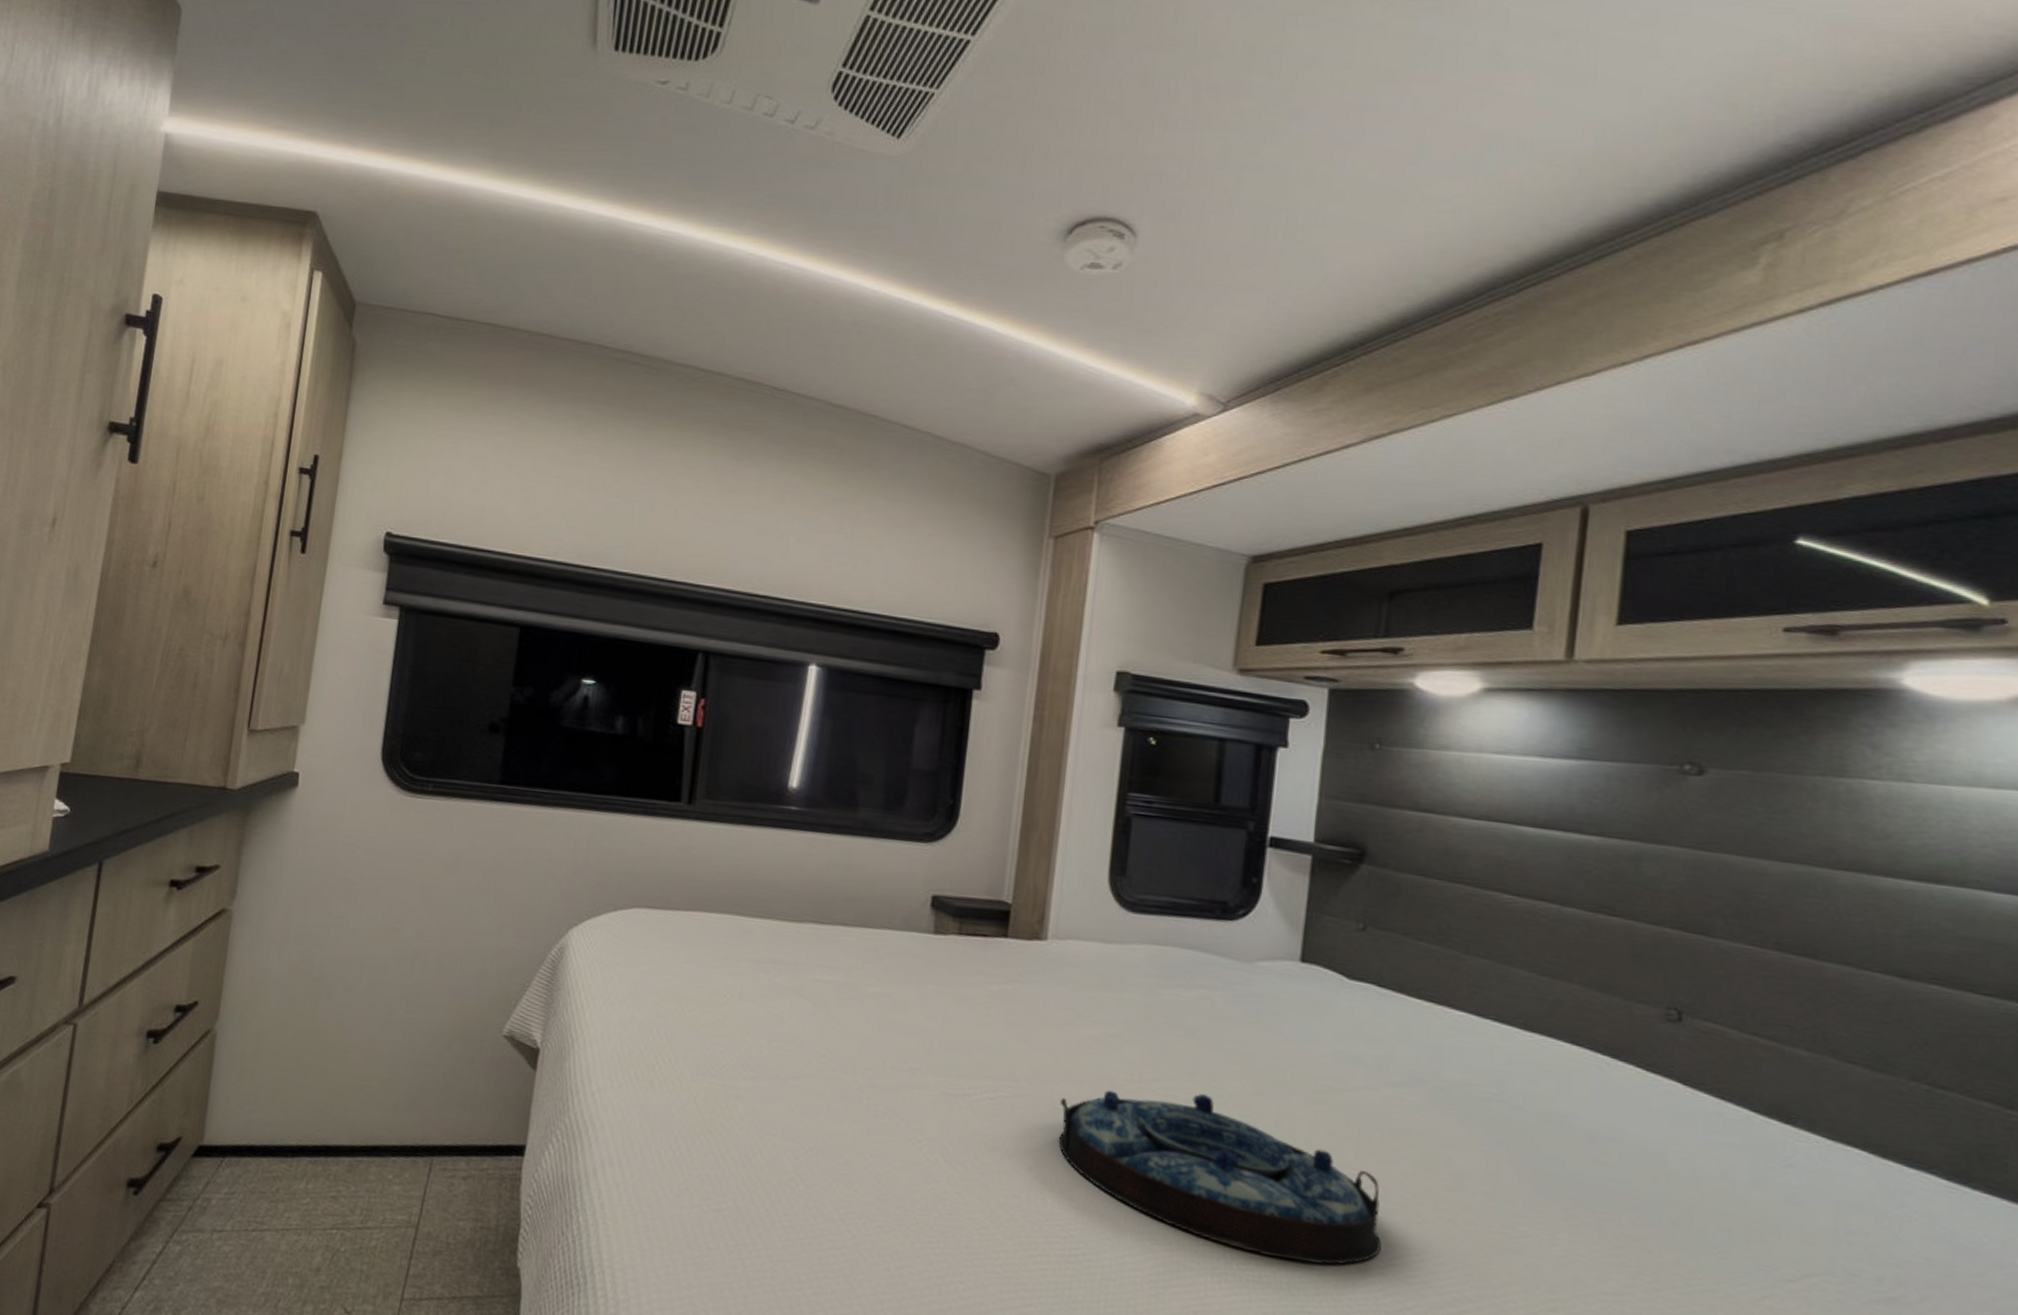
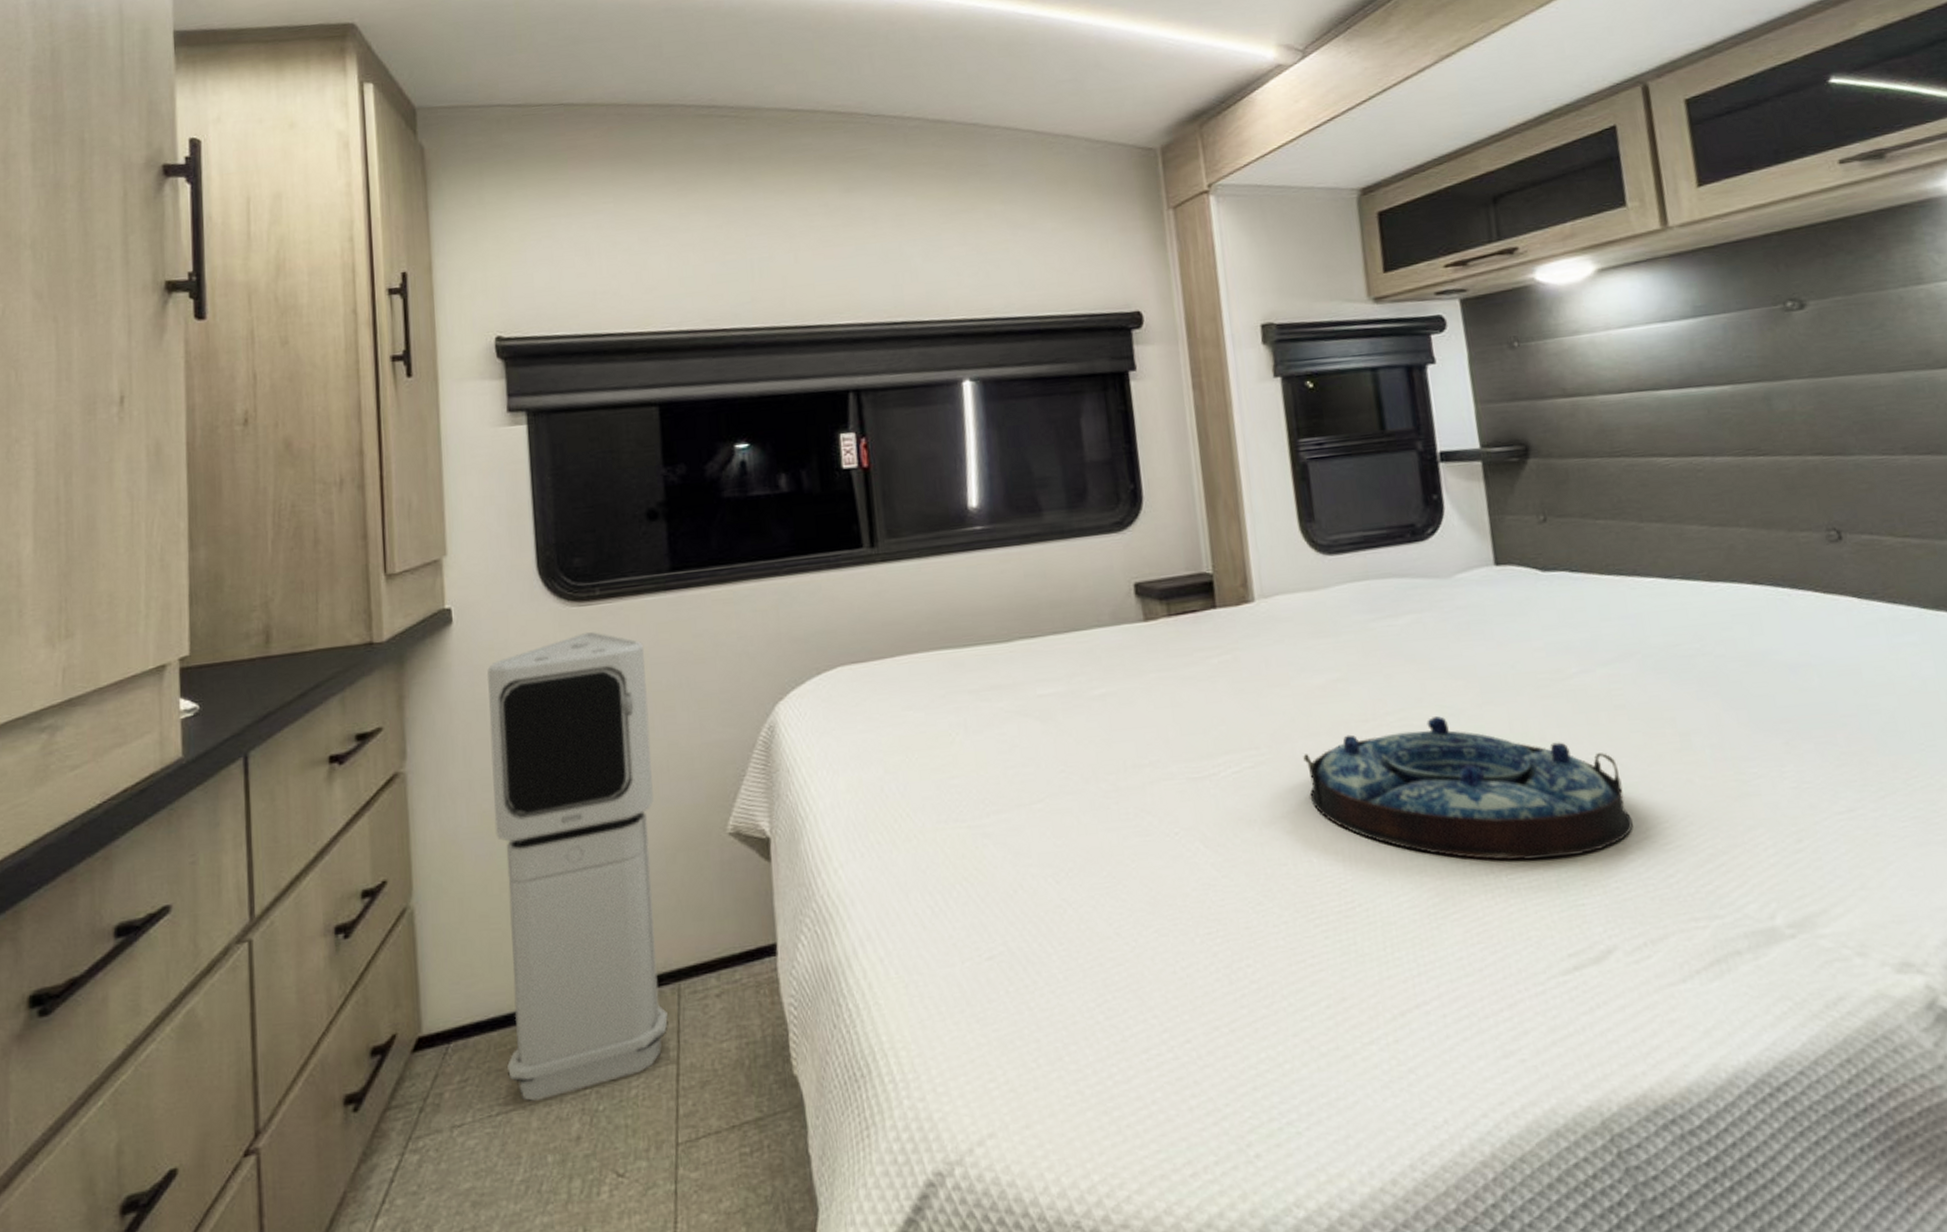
air purifier: none [269,822,462,1229] -> present [486,632,668,1101]

